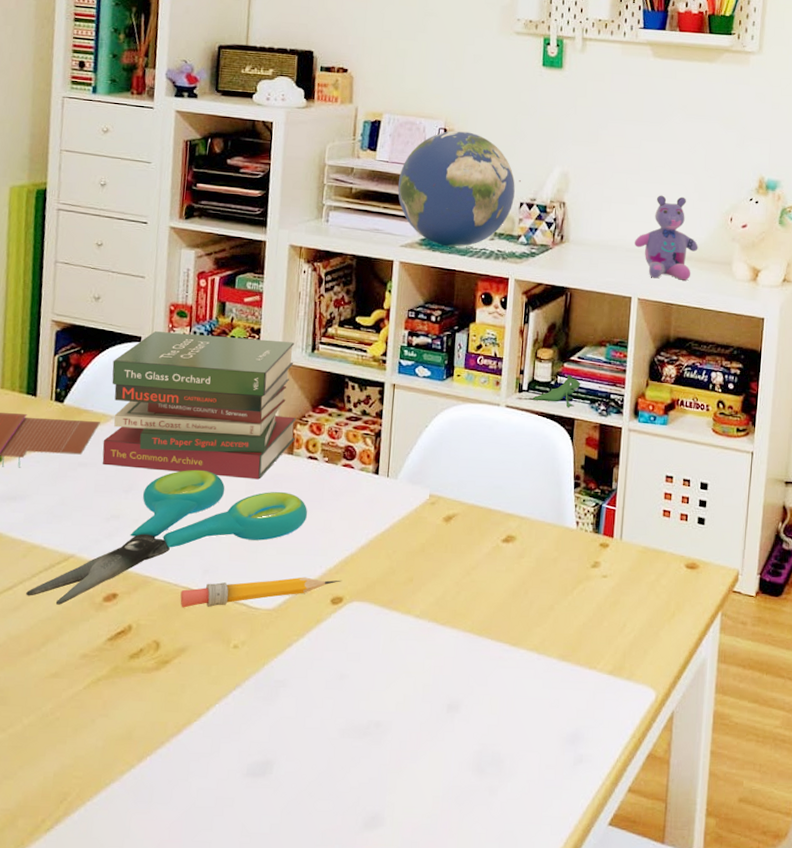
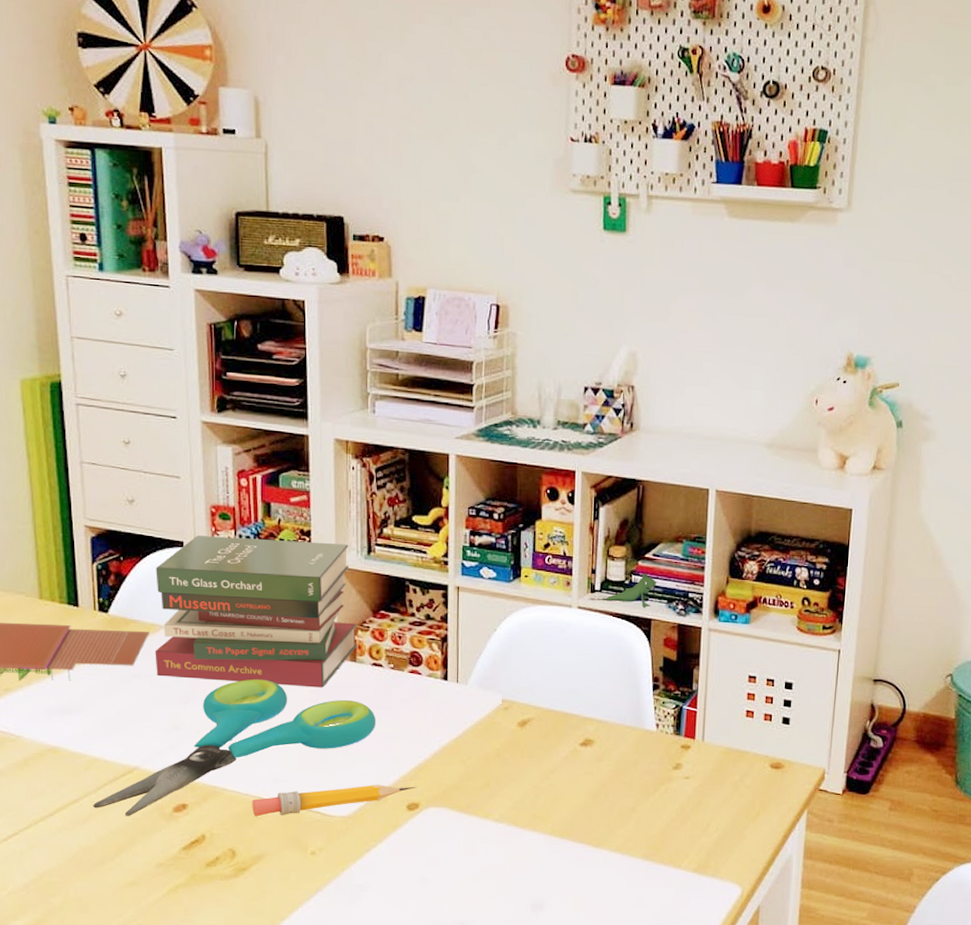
globe: present [398,130,521,247] -> none [449,307,584,438]
toy: present [635,195,698,281] -> none [711,376,781,470]

